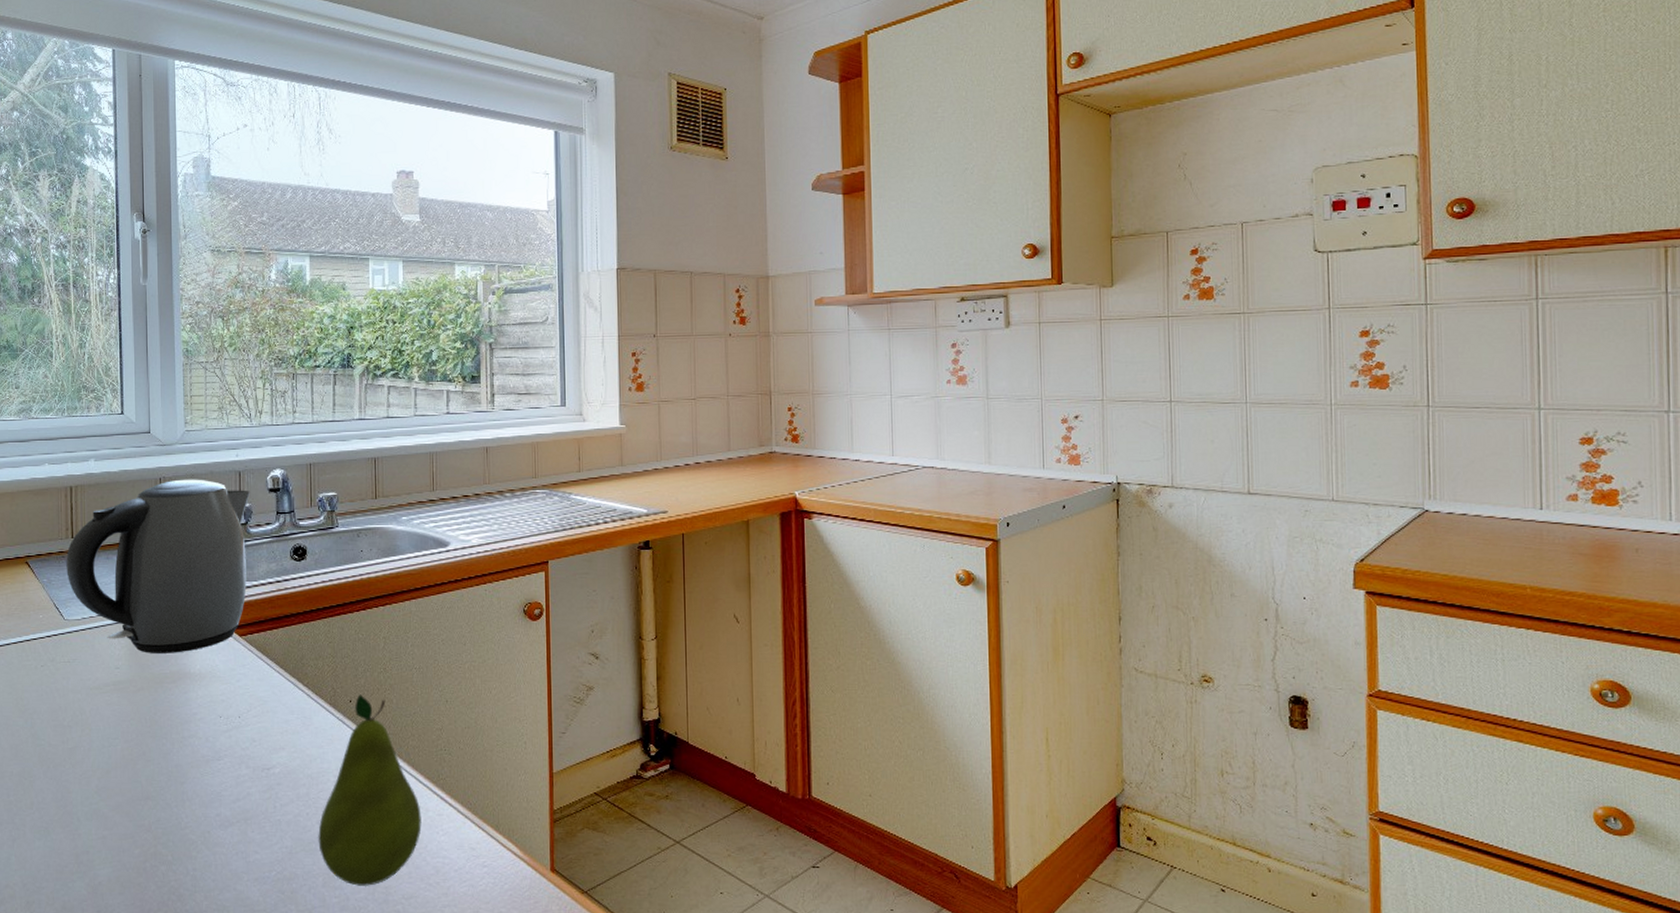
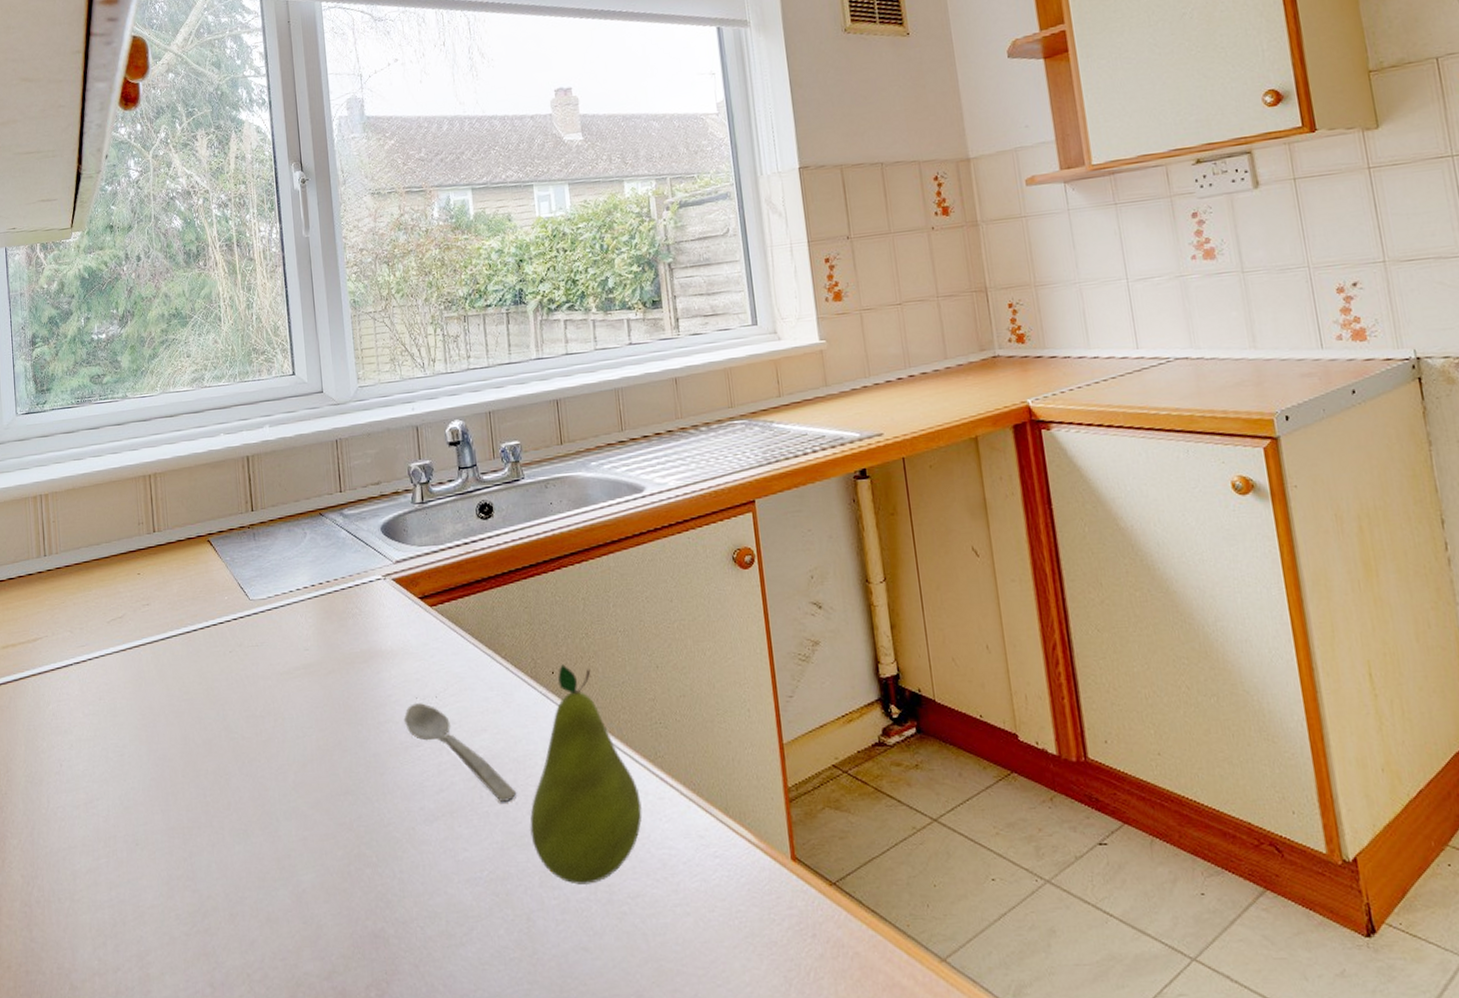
kettle: present [66,479,250,653] -> none [247,438,433,632]
spoon: none [207,722,309,812] -> present [403,703,517,802]

